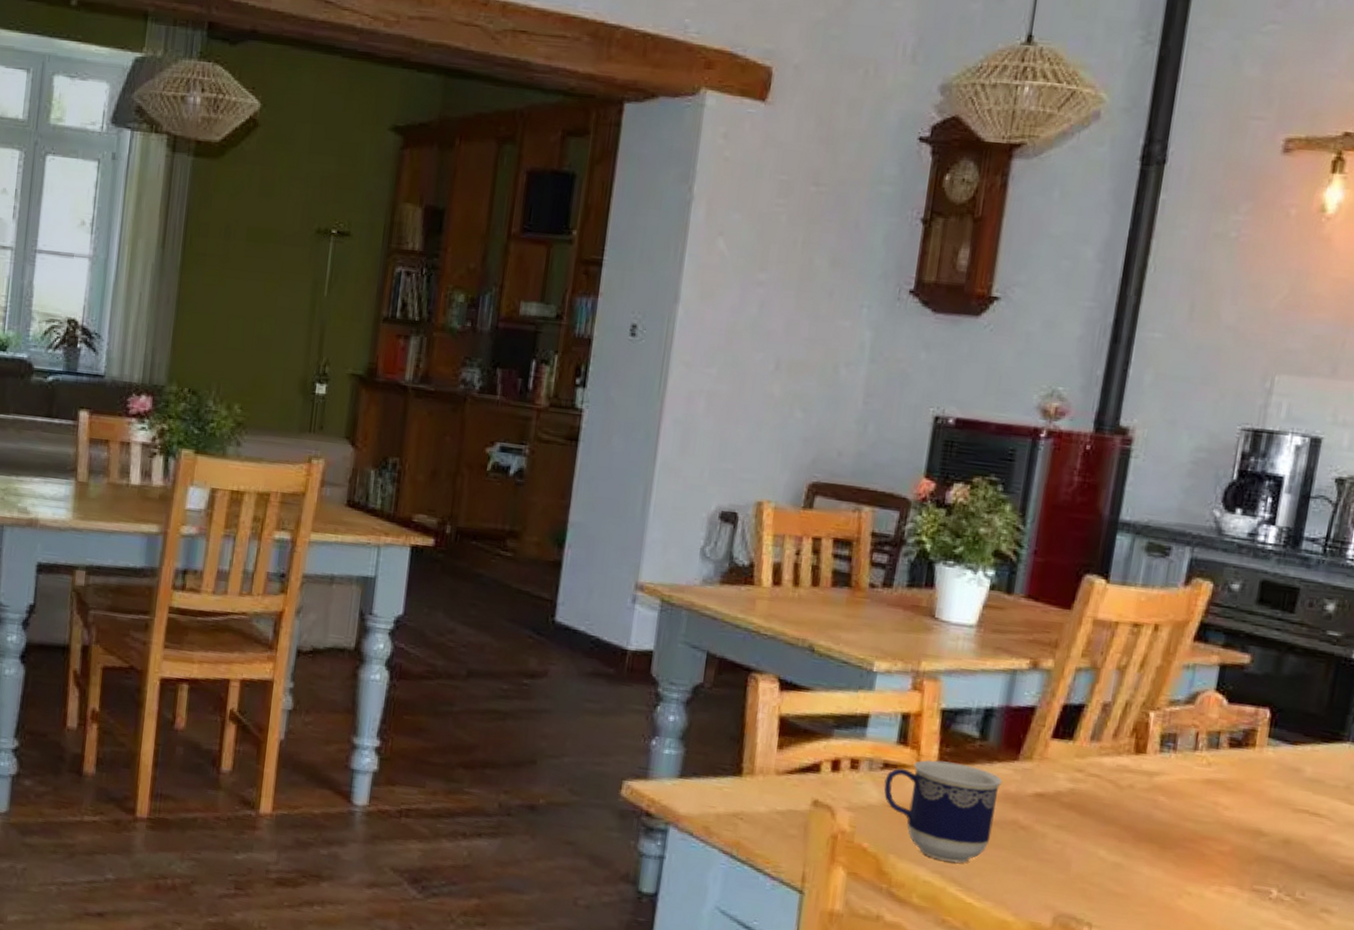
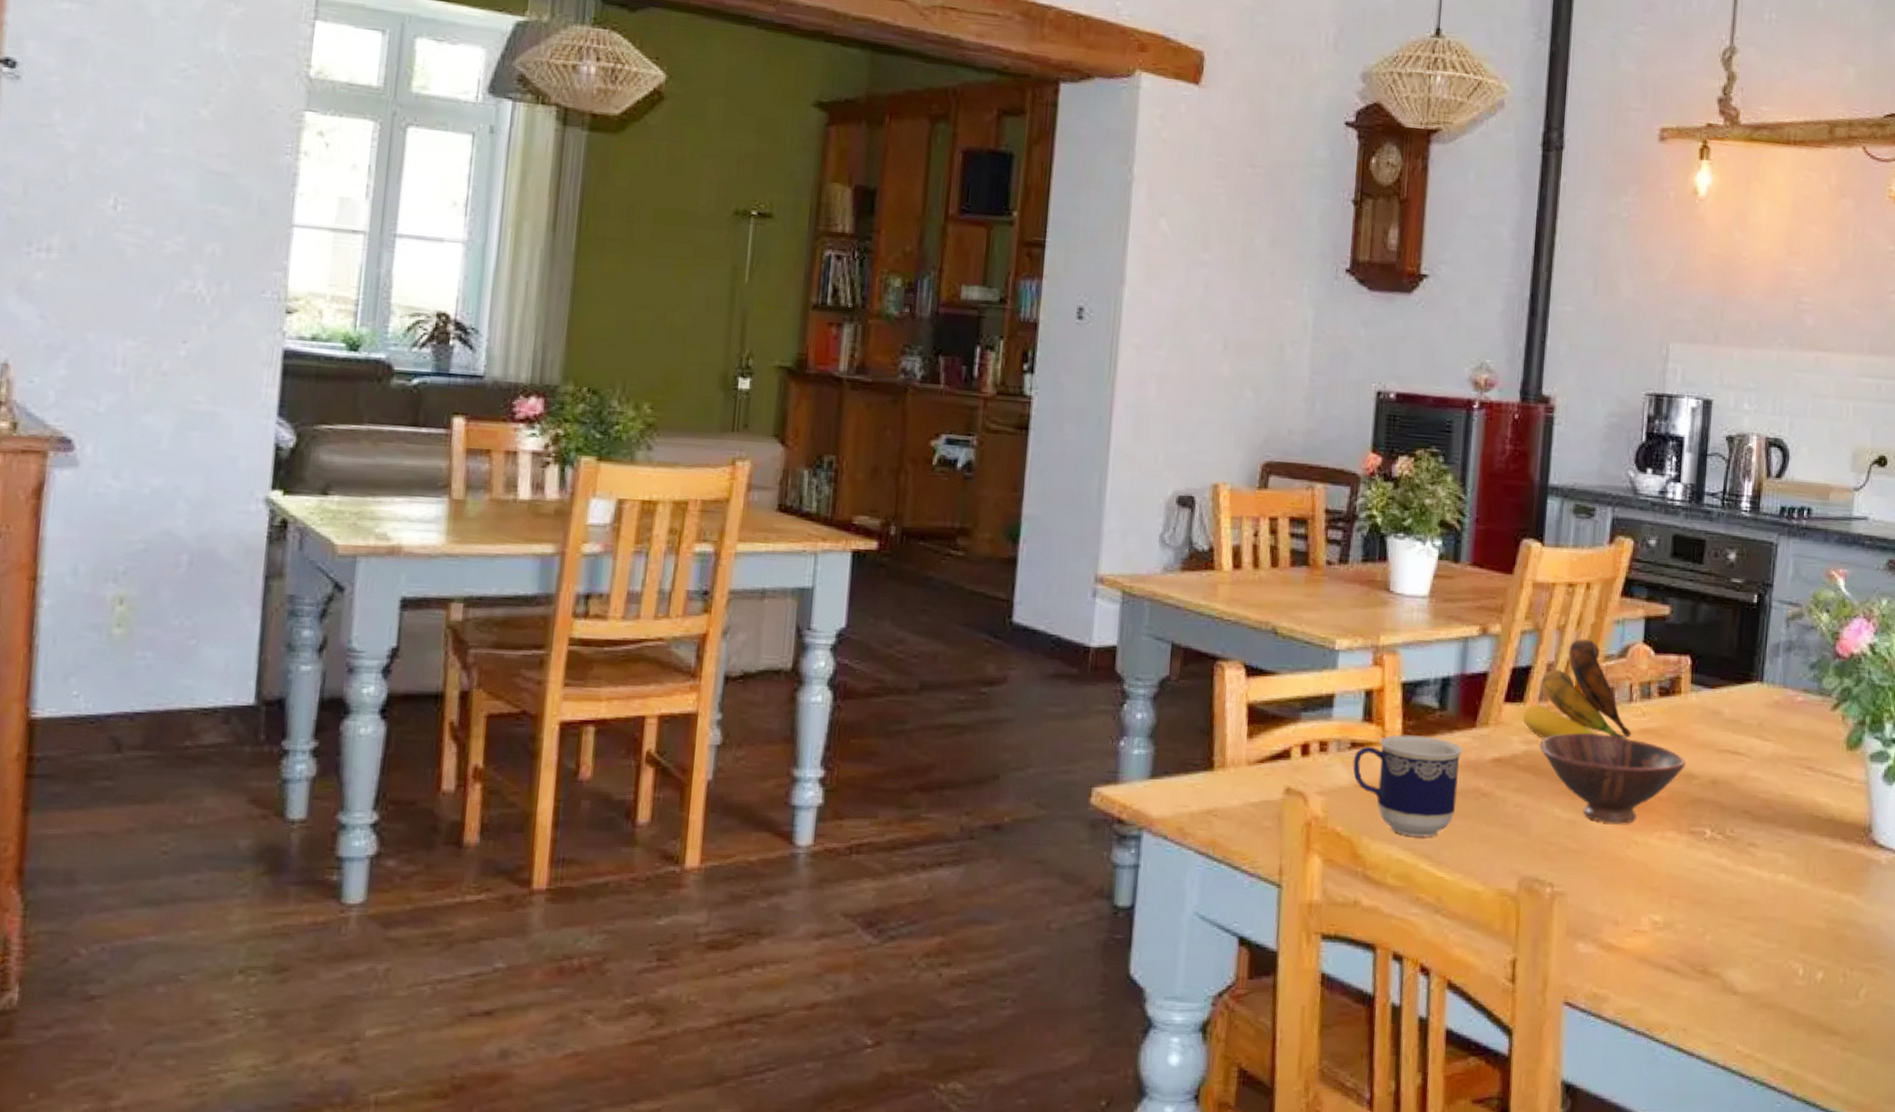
banana: none [1070,681,1194,789] -> present [1522,638,1632,740]
bowl: none [1086,776,1254,873] -> present [1538,732,1685,824]

